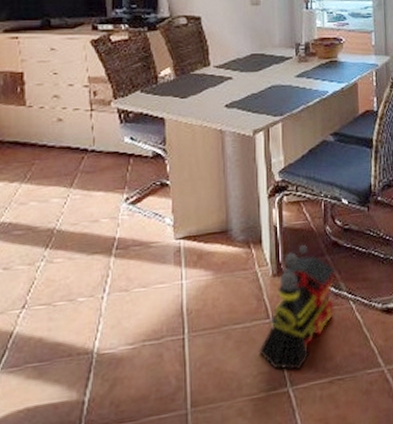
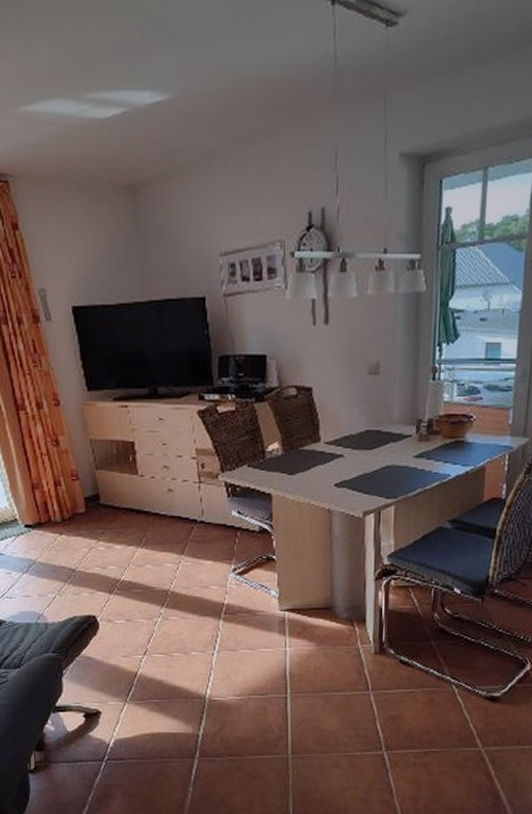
toy train: present [259,245,335,370] -> none [357,629,440,738]

